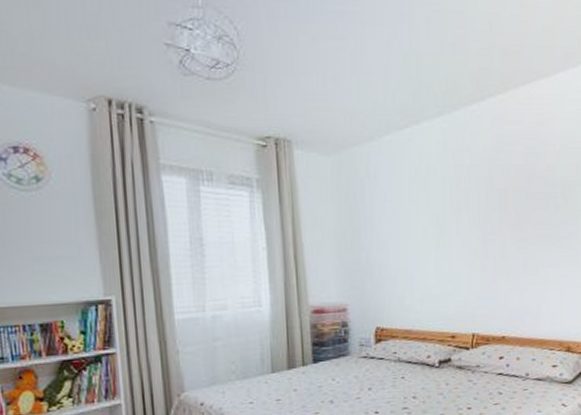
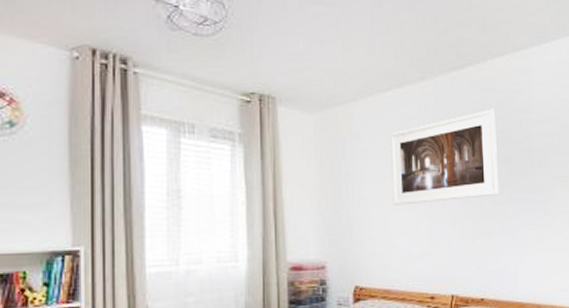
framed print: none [409,142,521,246] -> present [391,109,500,205]

